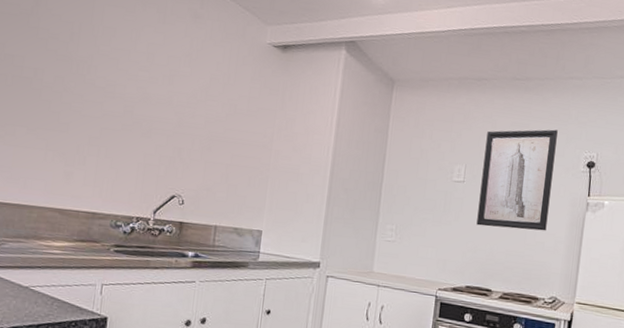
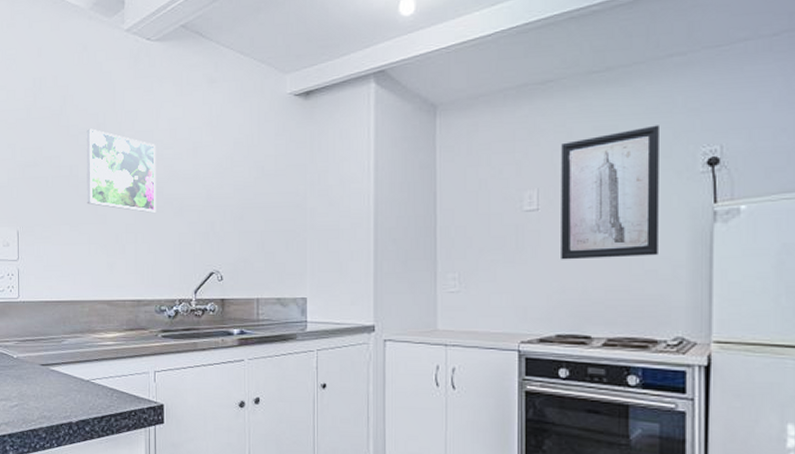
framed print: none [49,35,132,130] -> present [86,128,156,213]

